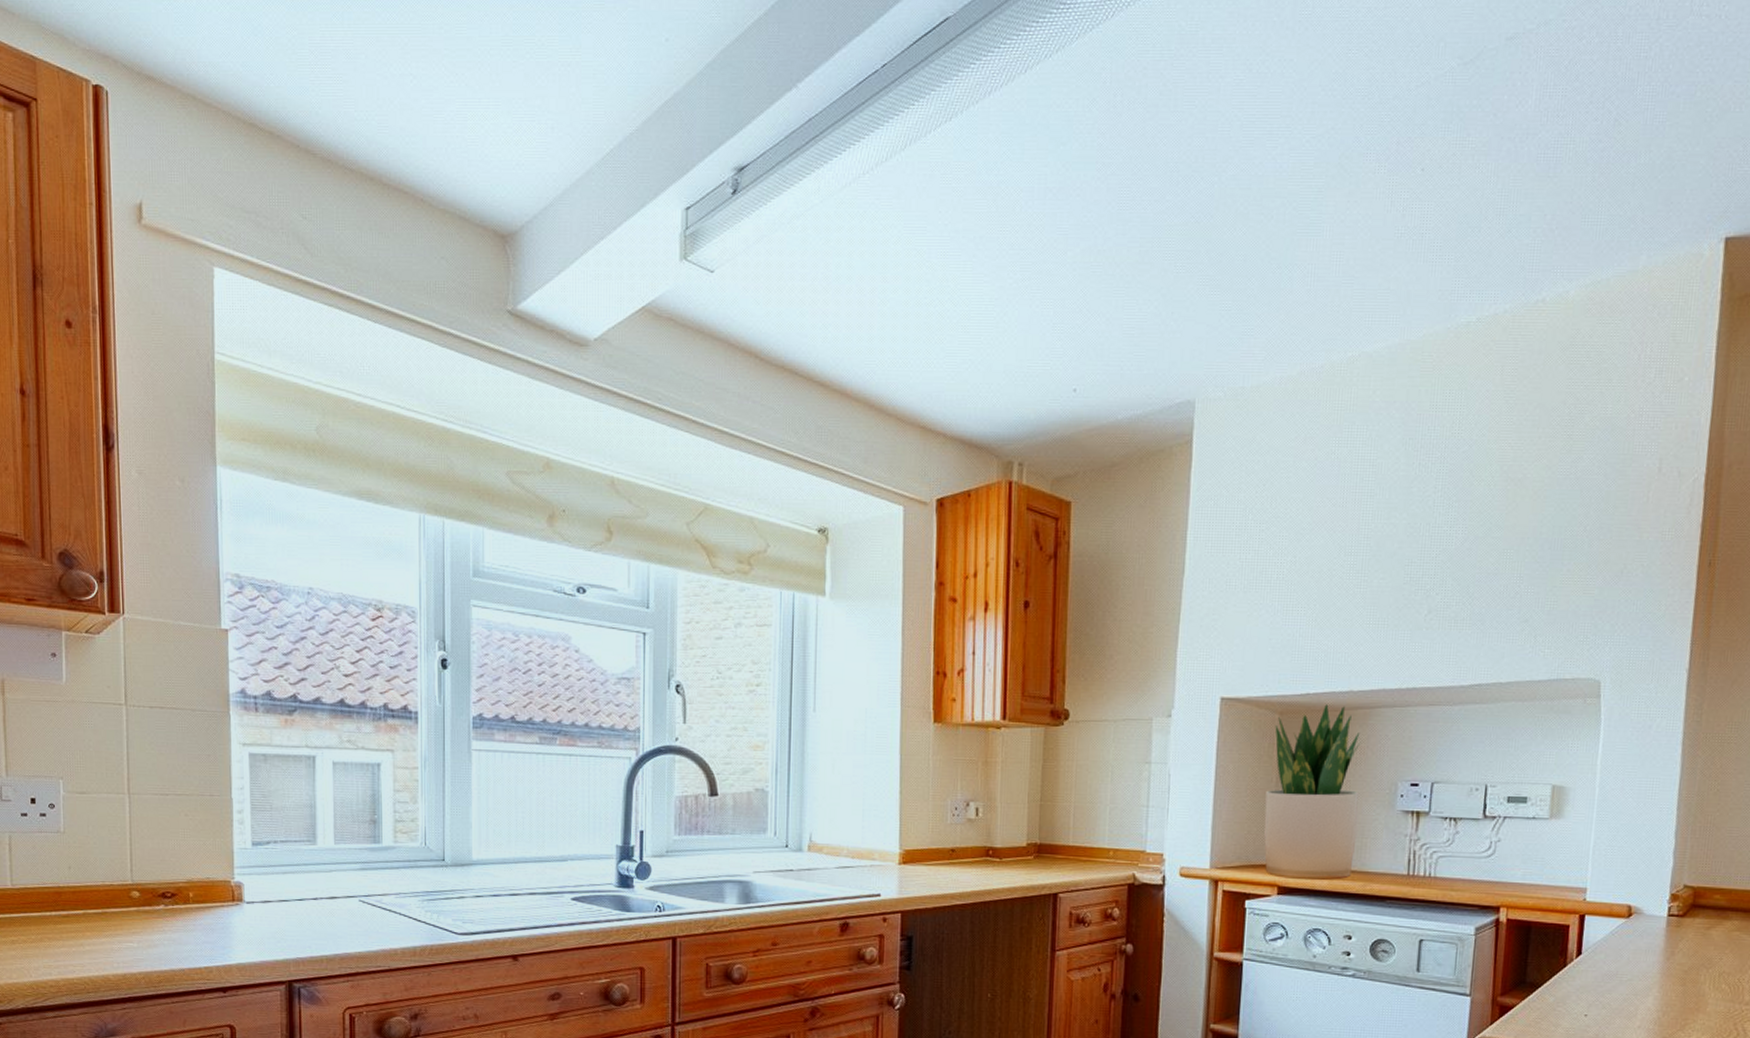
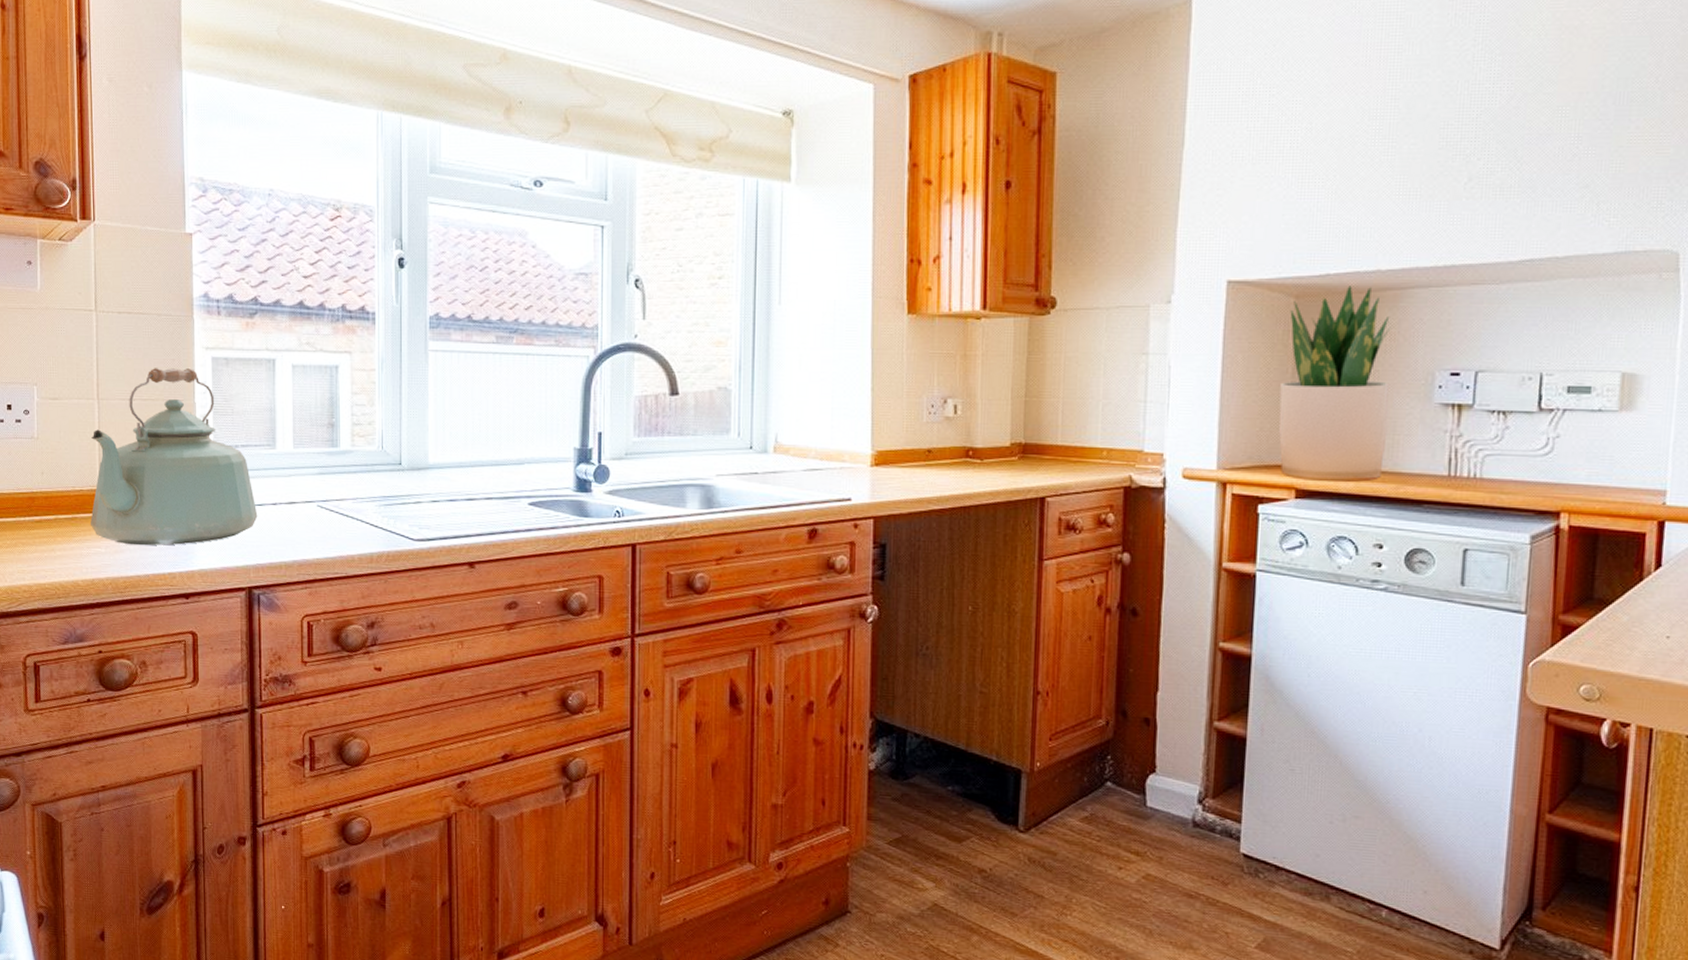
kettle: none [122,763,298,940] -> present [90,367,258,546]

